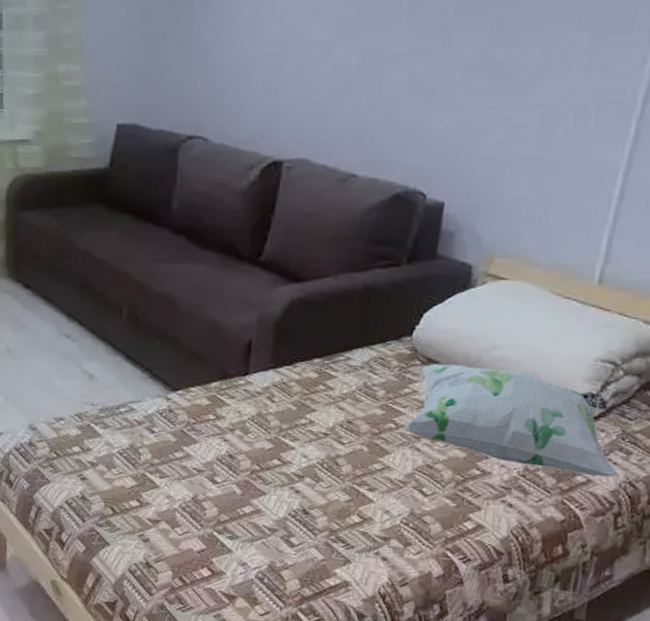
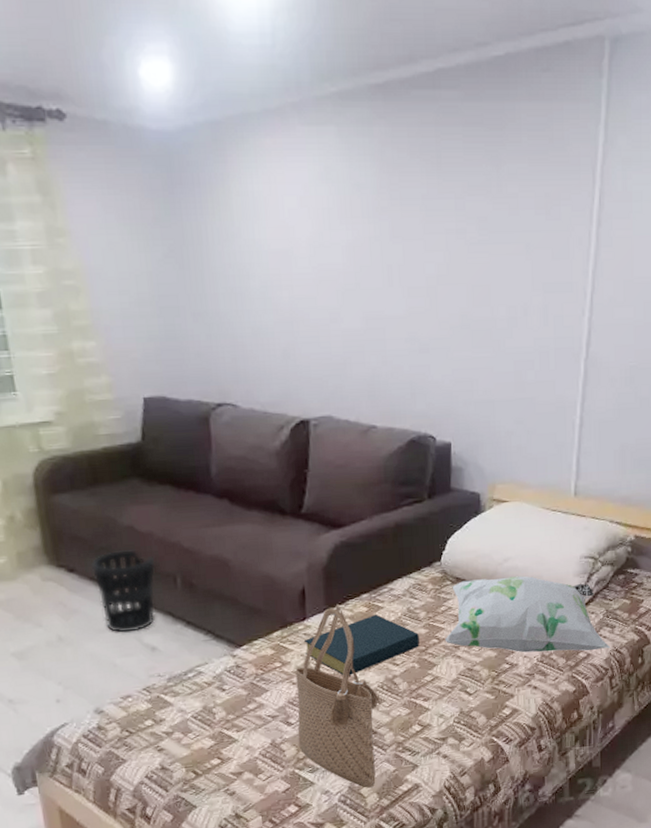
wastebasket: none [46,273,105,357] -> present [92,550,156,633]
tote bag: none [221,365,318,572] -> present [295,604,381,788]
hardback book: none [242,382,373,445] -> present [303,614,419,676]

